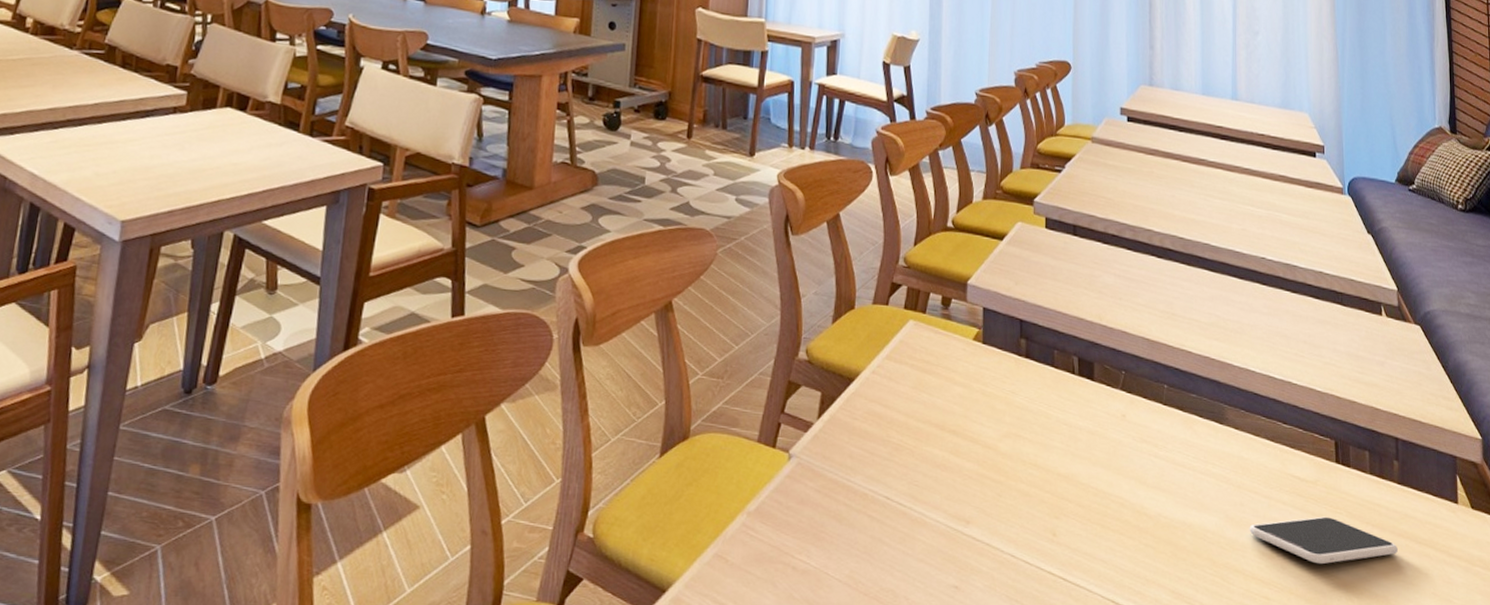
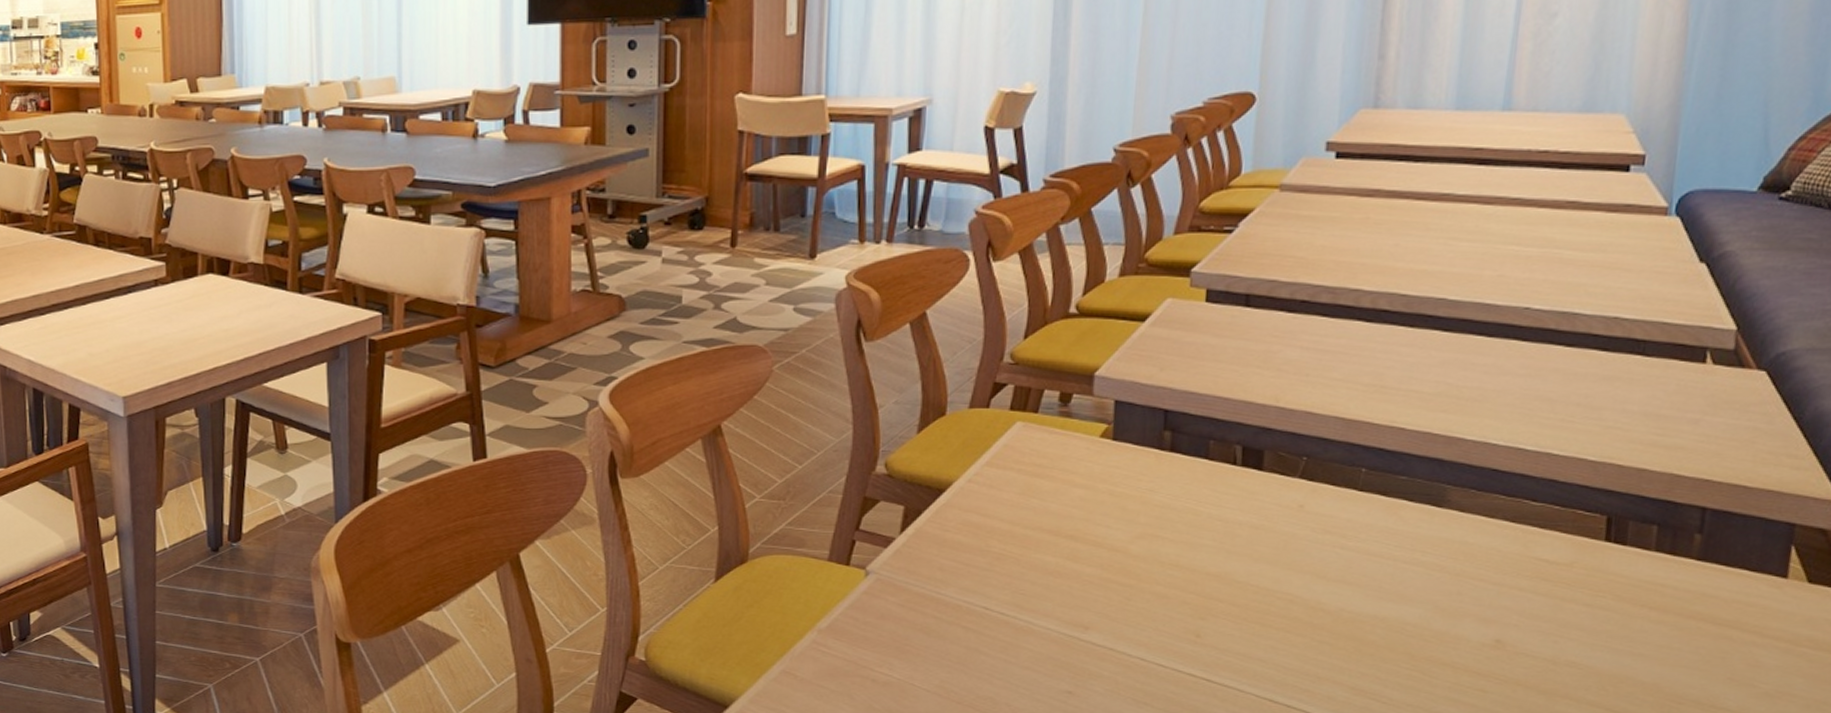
smartphone: present [1249,516,1398,565] -> none [1466,601,1684,653]

